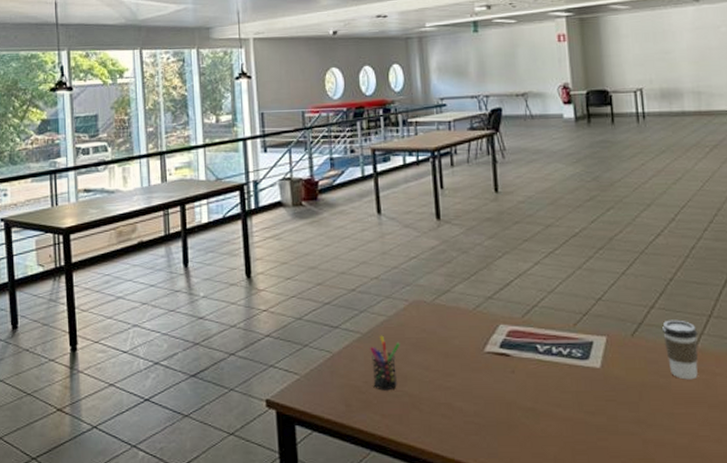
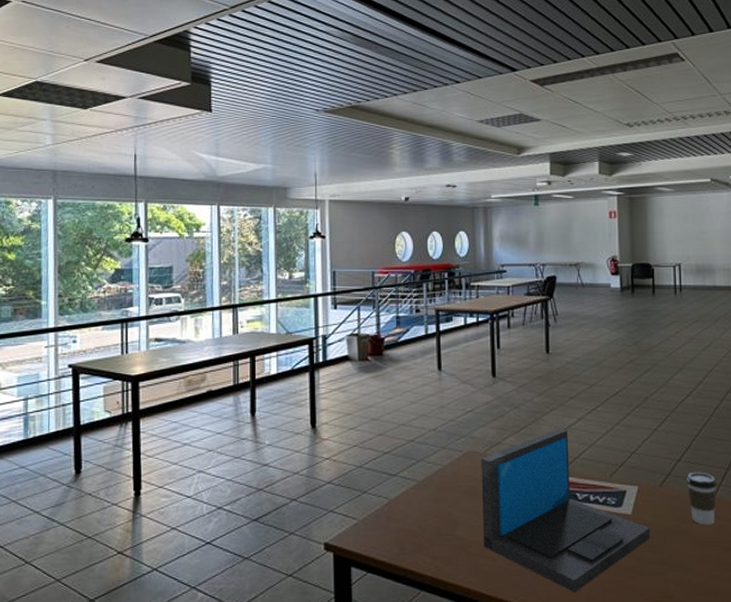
pen holder: present [370,335,400,391] -> none [425,483,453,535]
laptop: none [429,273,624,454] -> present [481,427,651,592]

